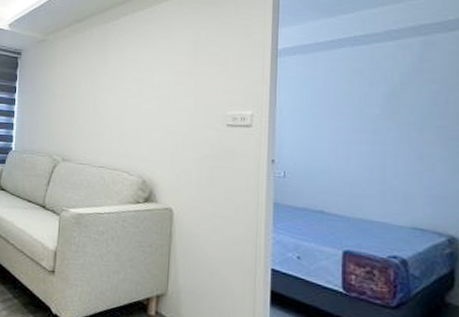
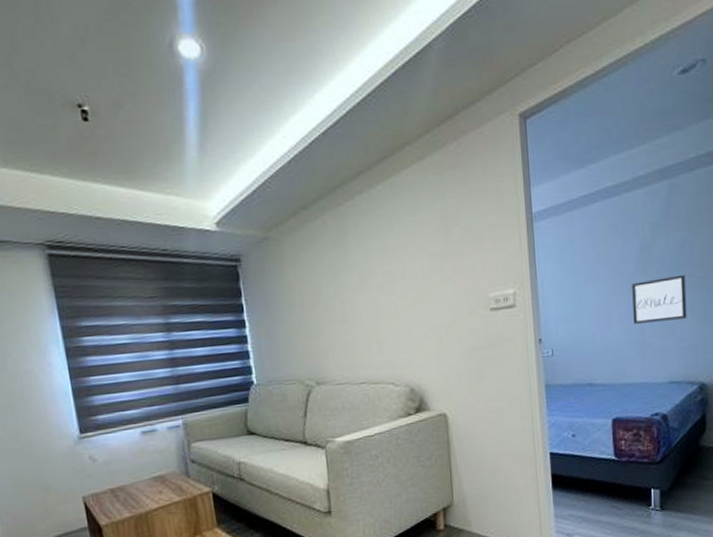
wall art: none [375,124,438,168] -> present [632,274,687,324]

